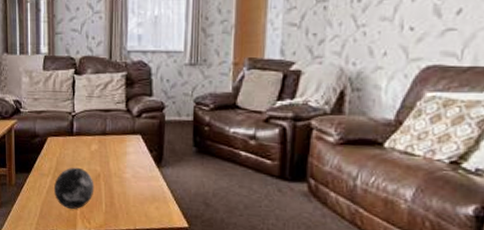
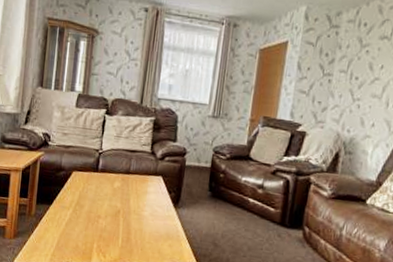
decorative orb: present [53,167,94,209] -> none [73,202,114,243]

